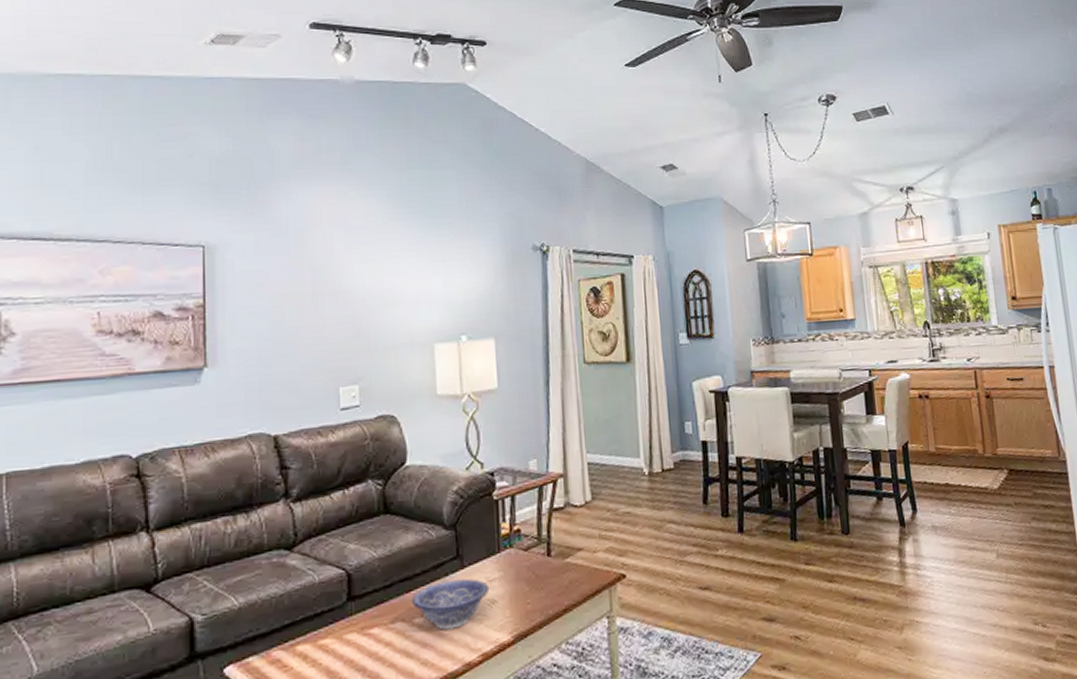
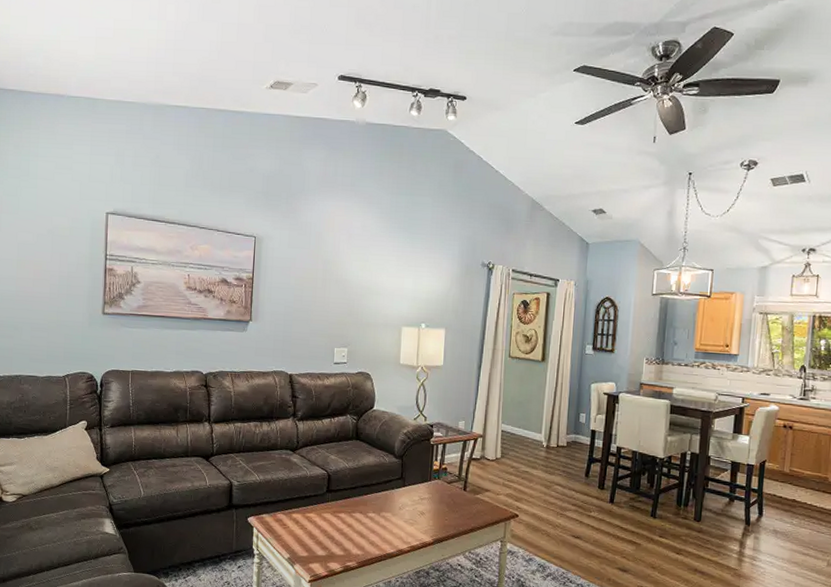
decorative bowl: present [411,578,490,631] -> none [367,492,421,526]

